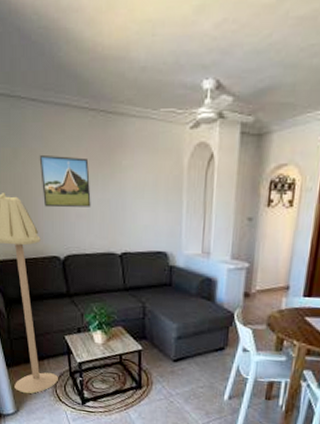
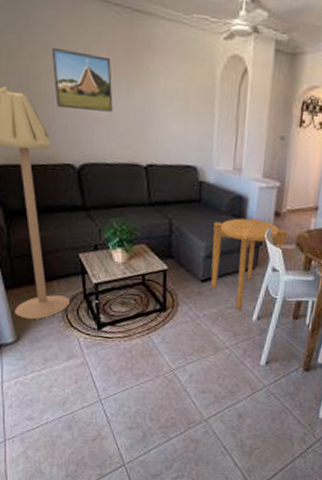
side table: none [182,299,257,389] -> present [210,218,287,310]

